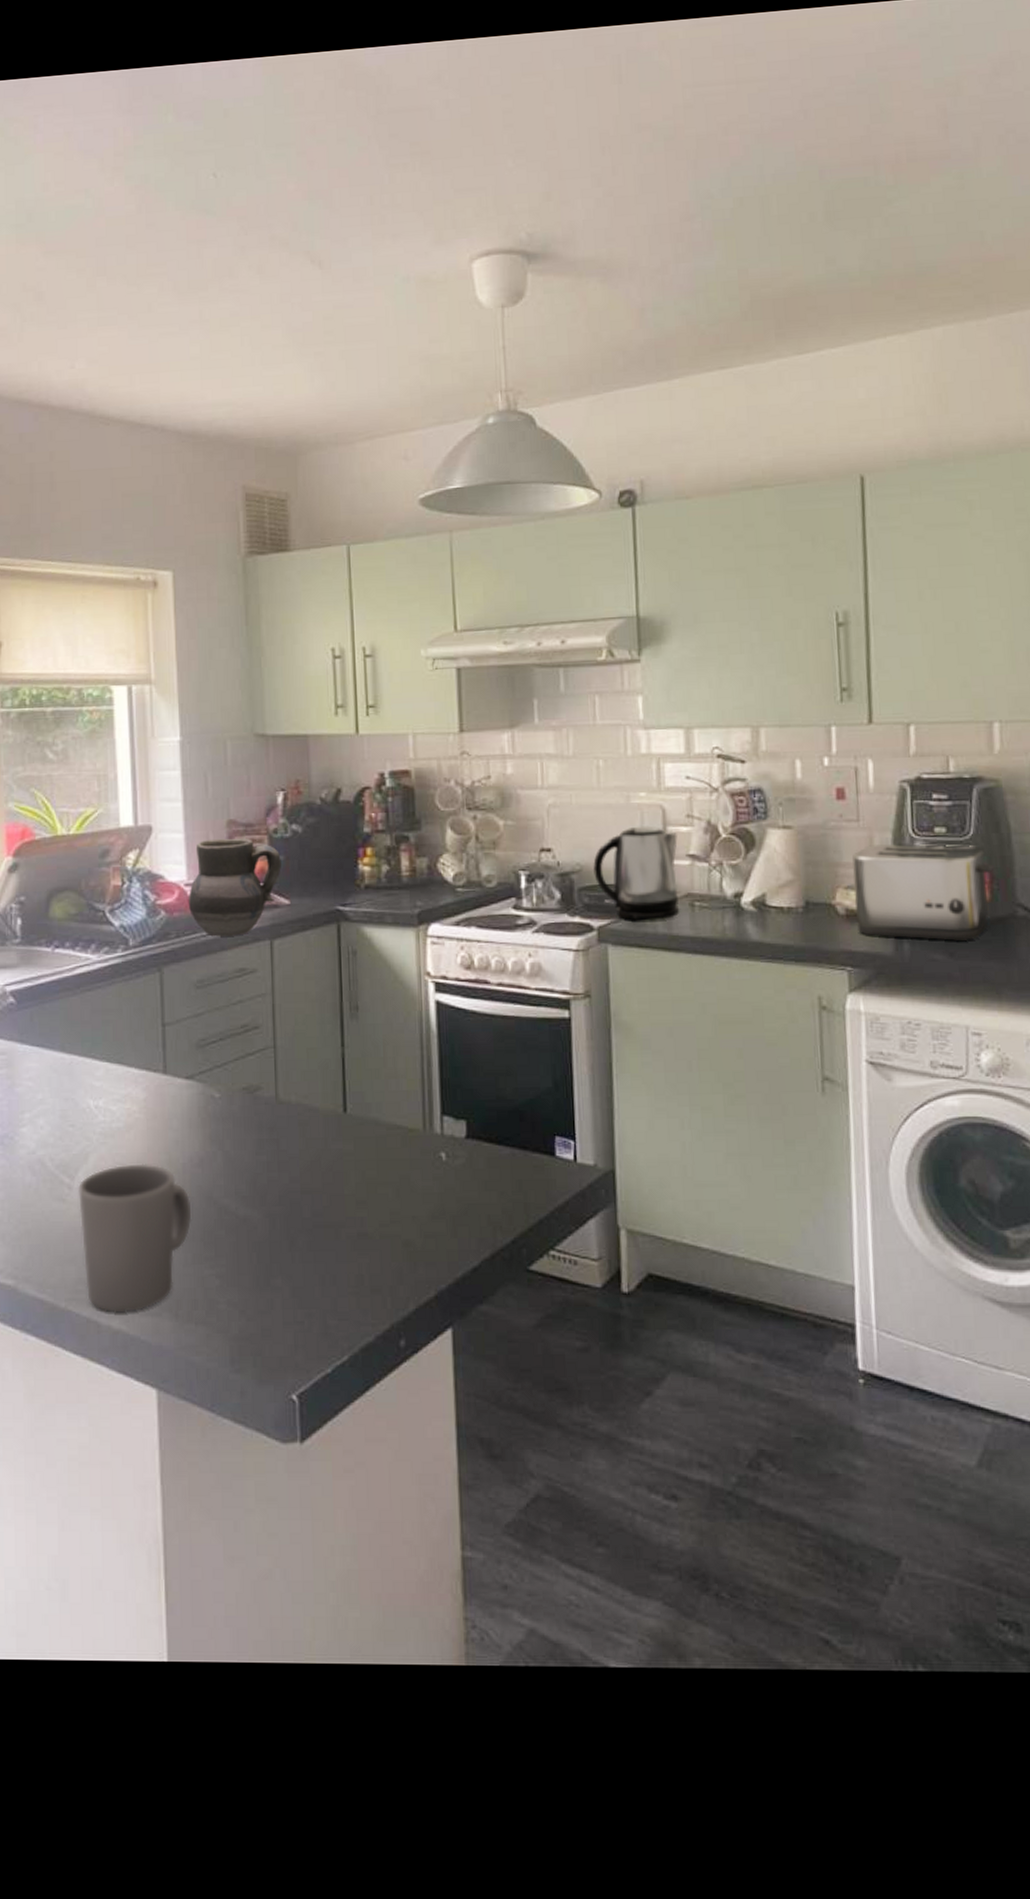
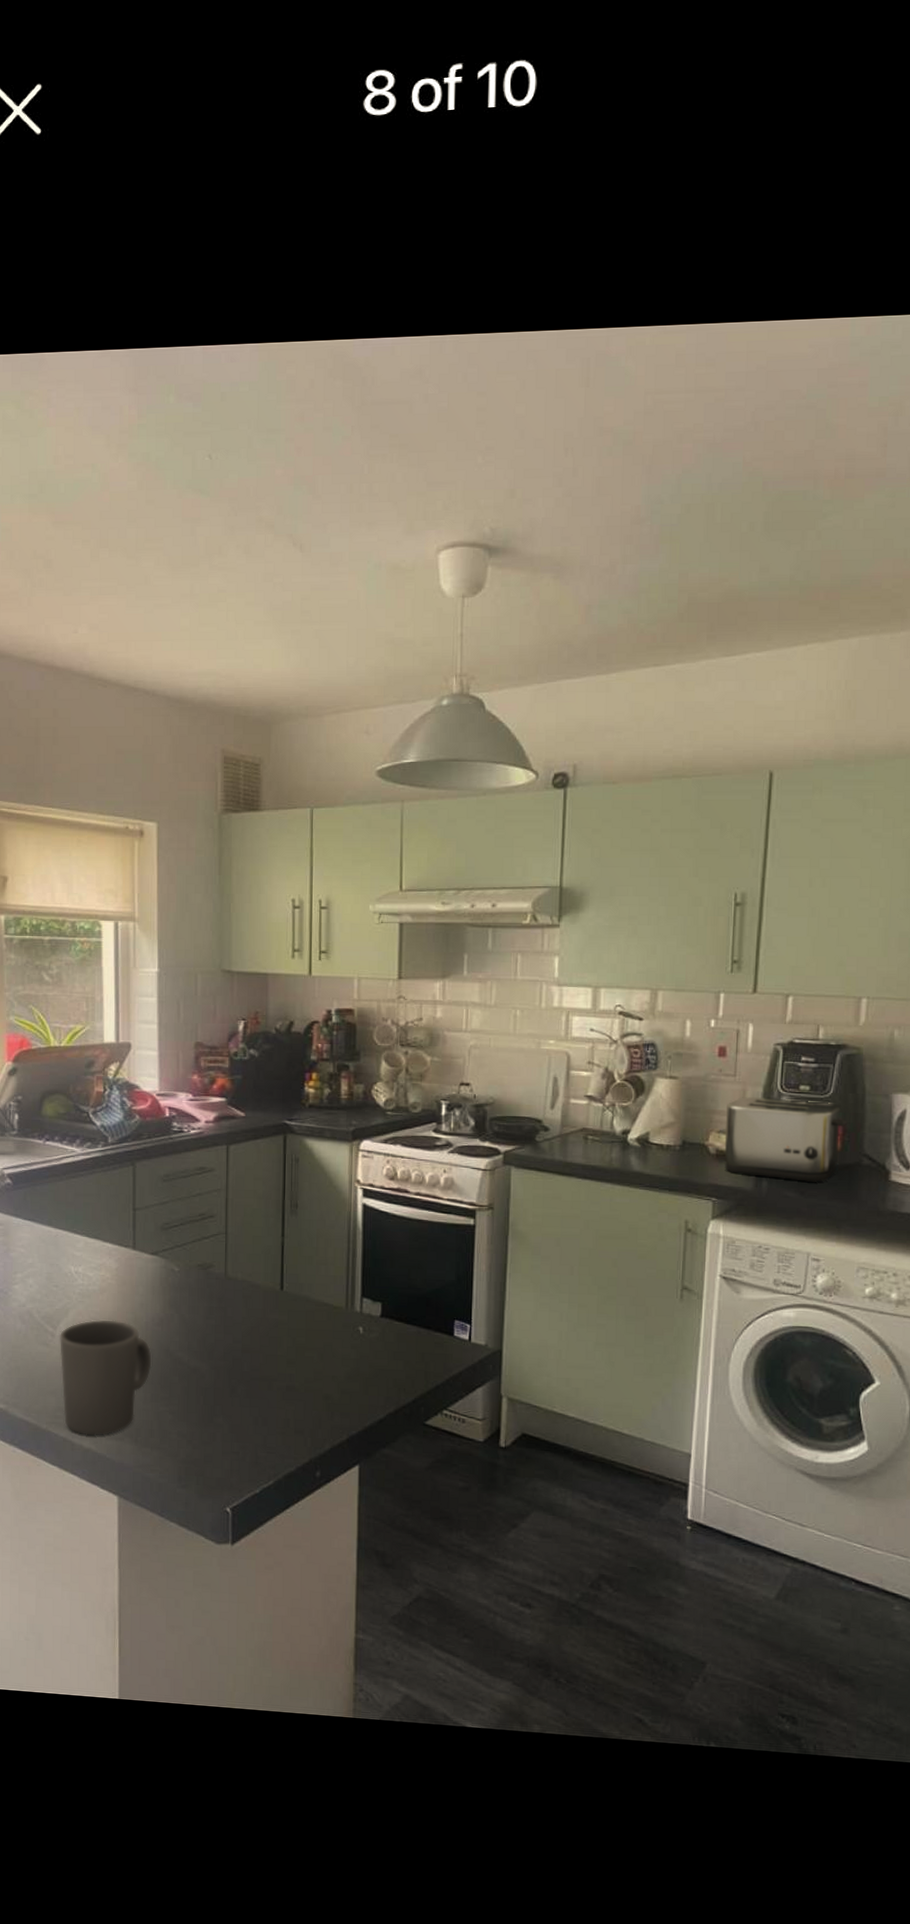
ceramic jug: present [188,838,281,937] -> none [159,1057,239,1140]
kettle: present [593,825,679,921] -> none [504,1069,578,1149]

